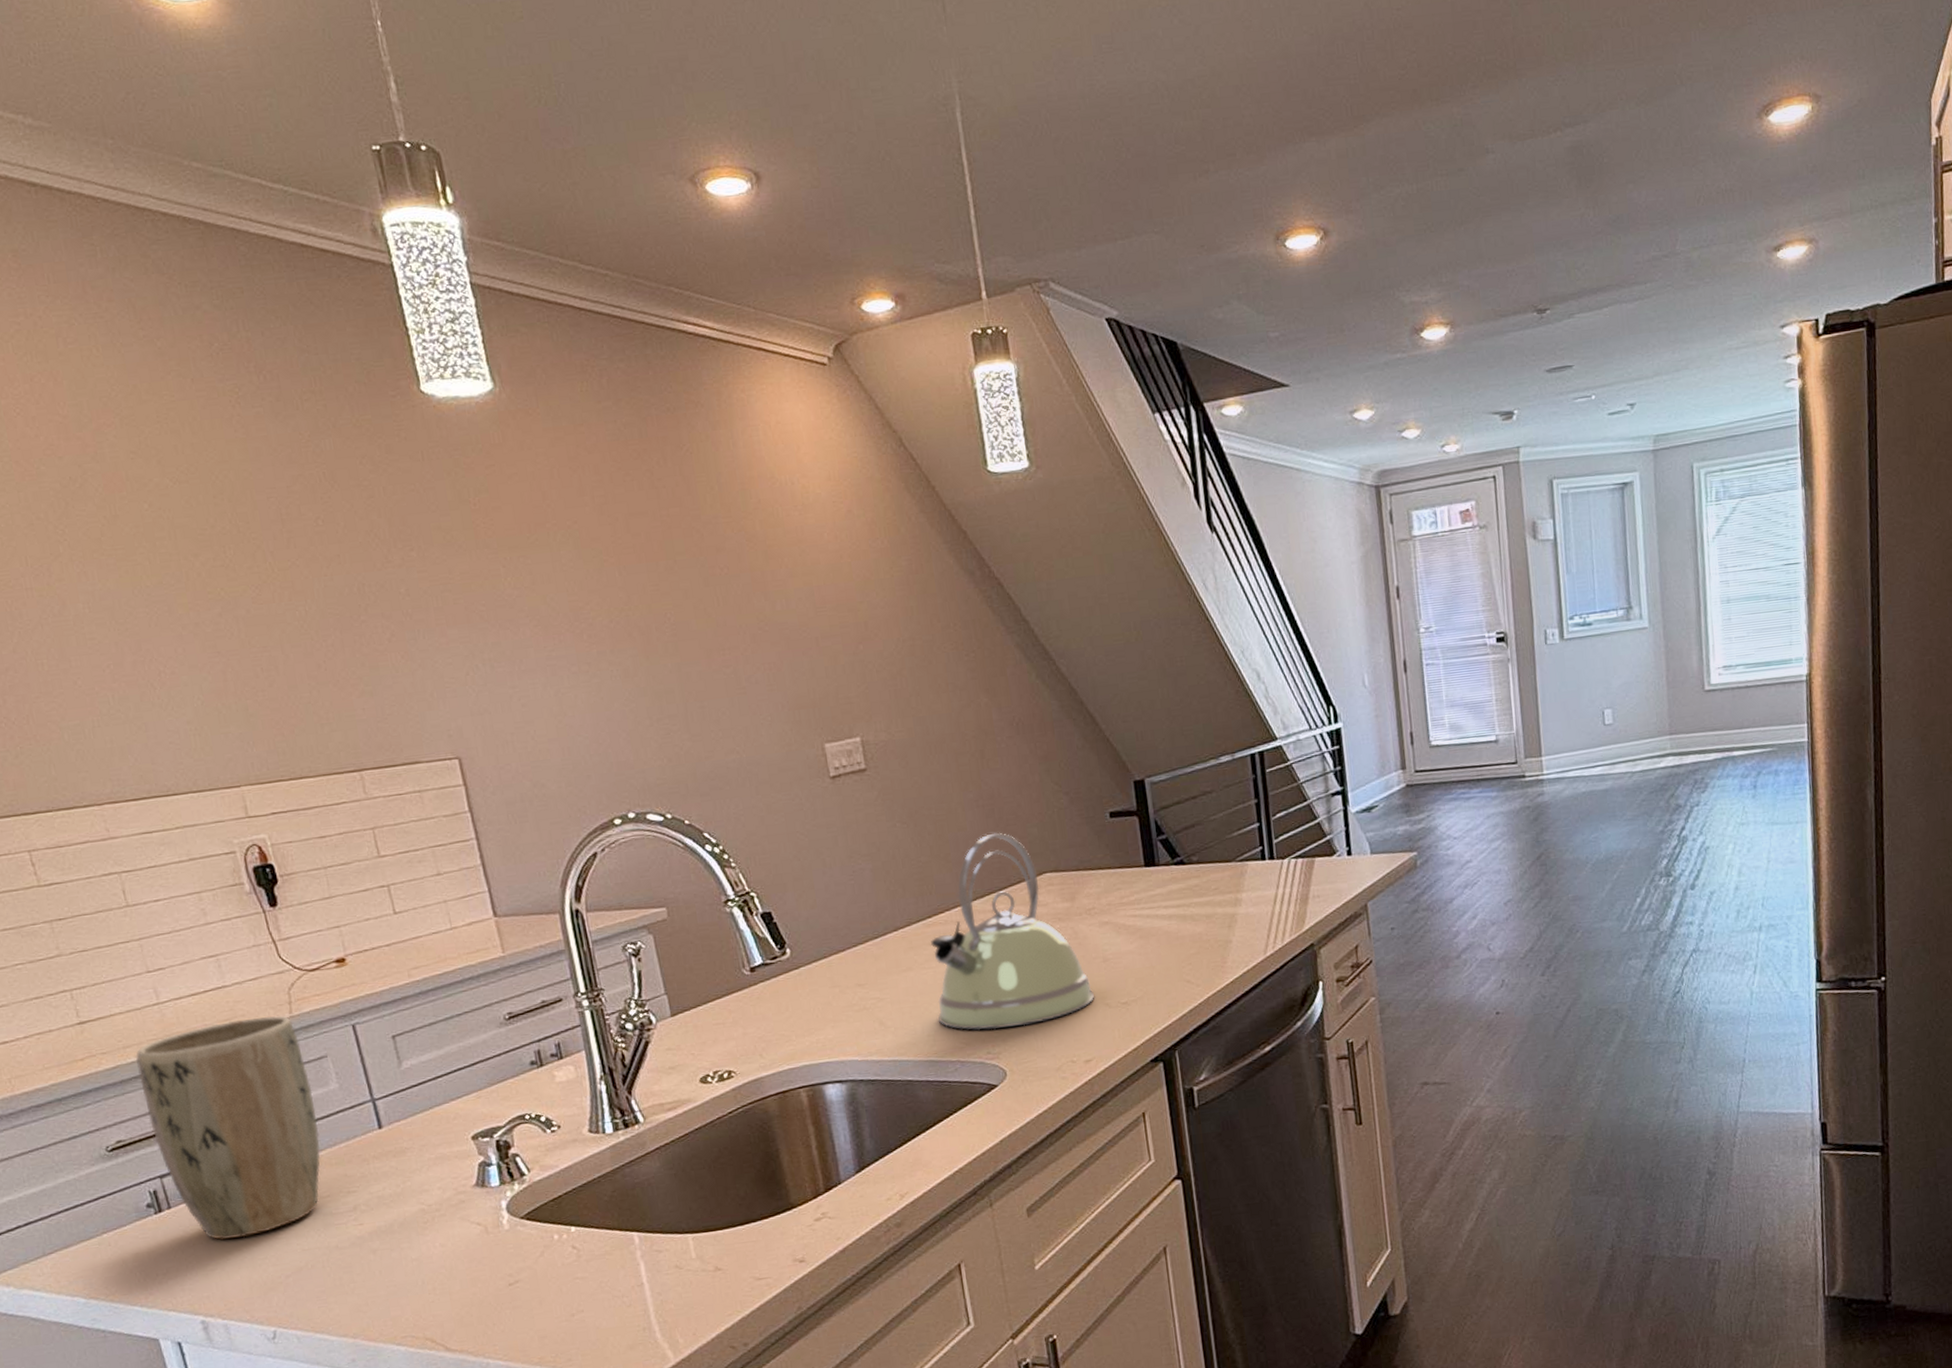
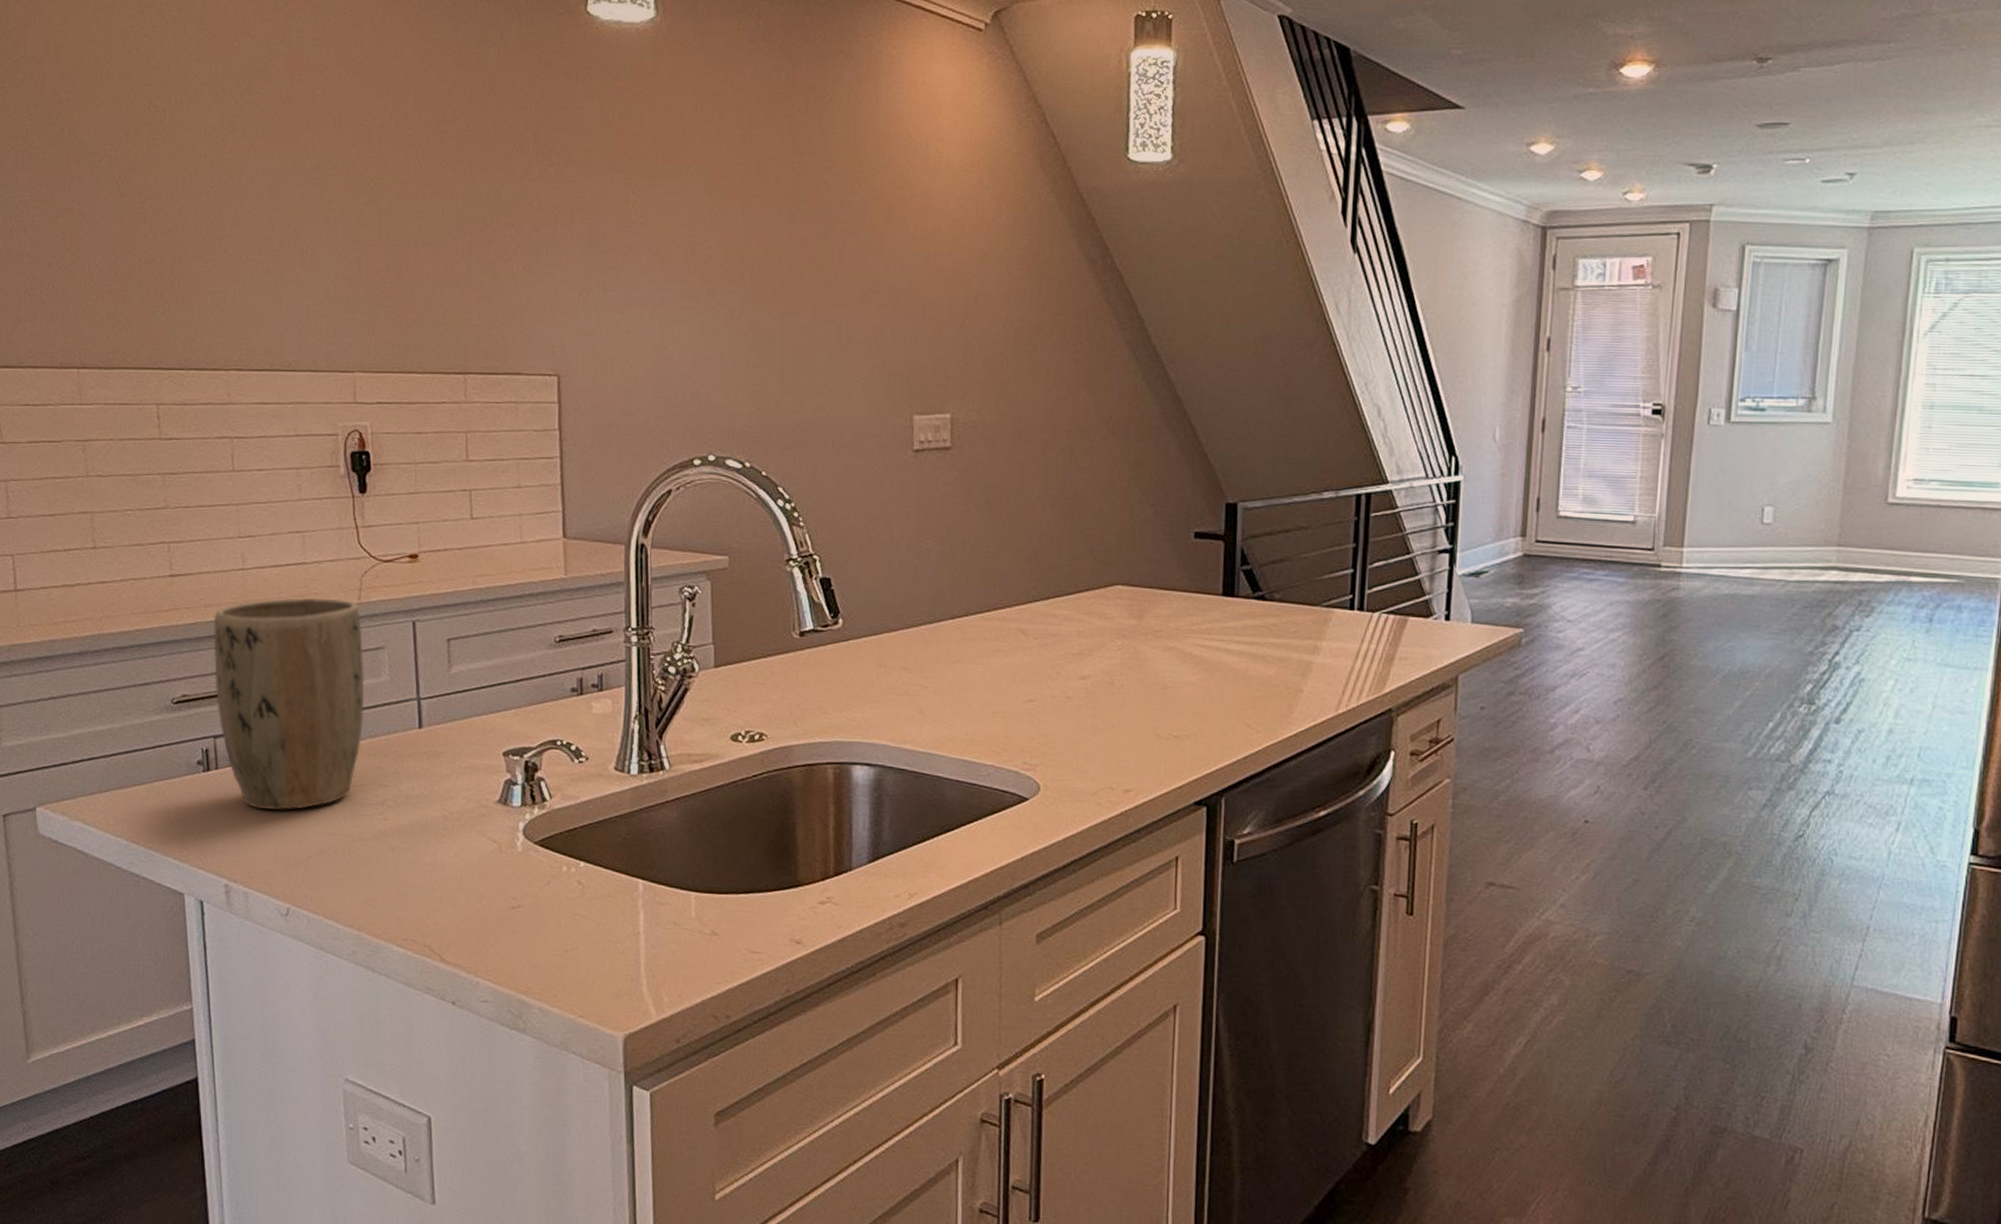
kettle: present [930,832,1094,1030] -> none [980,534,1145,742]

